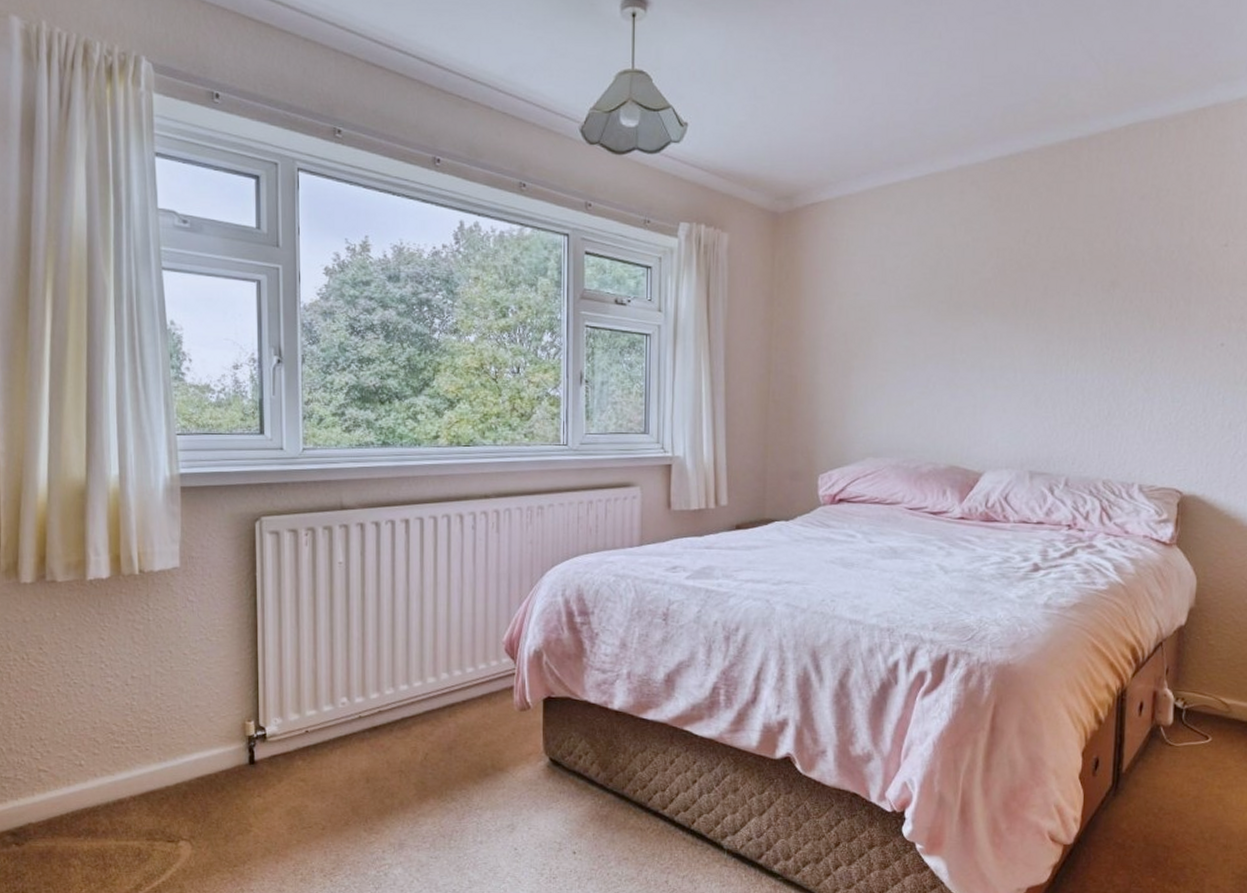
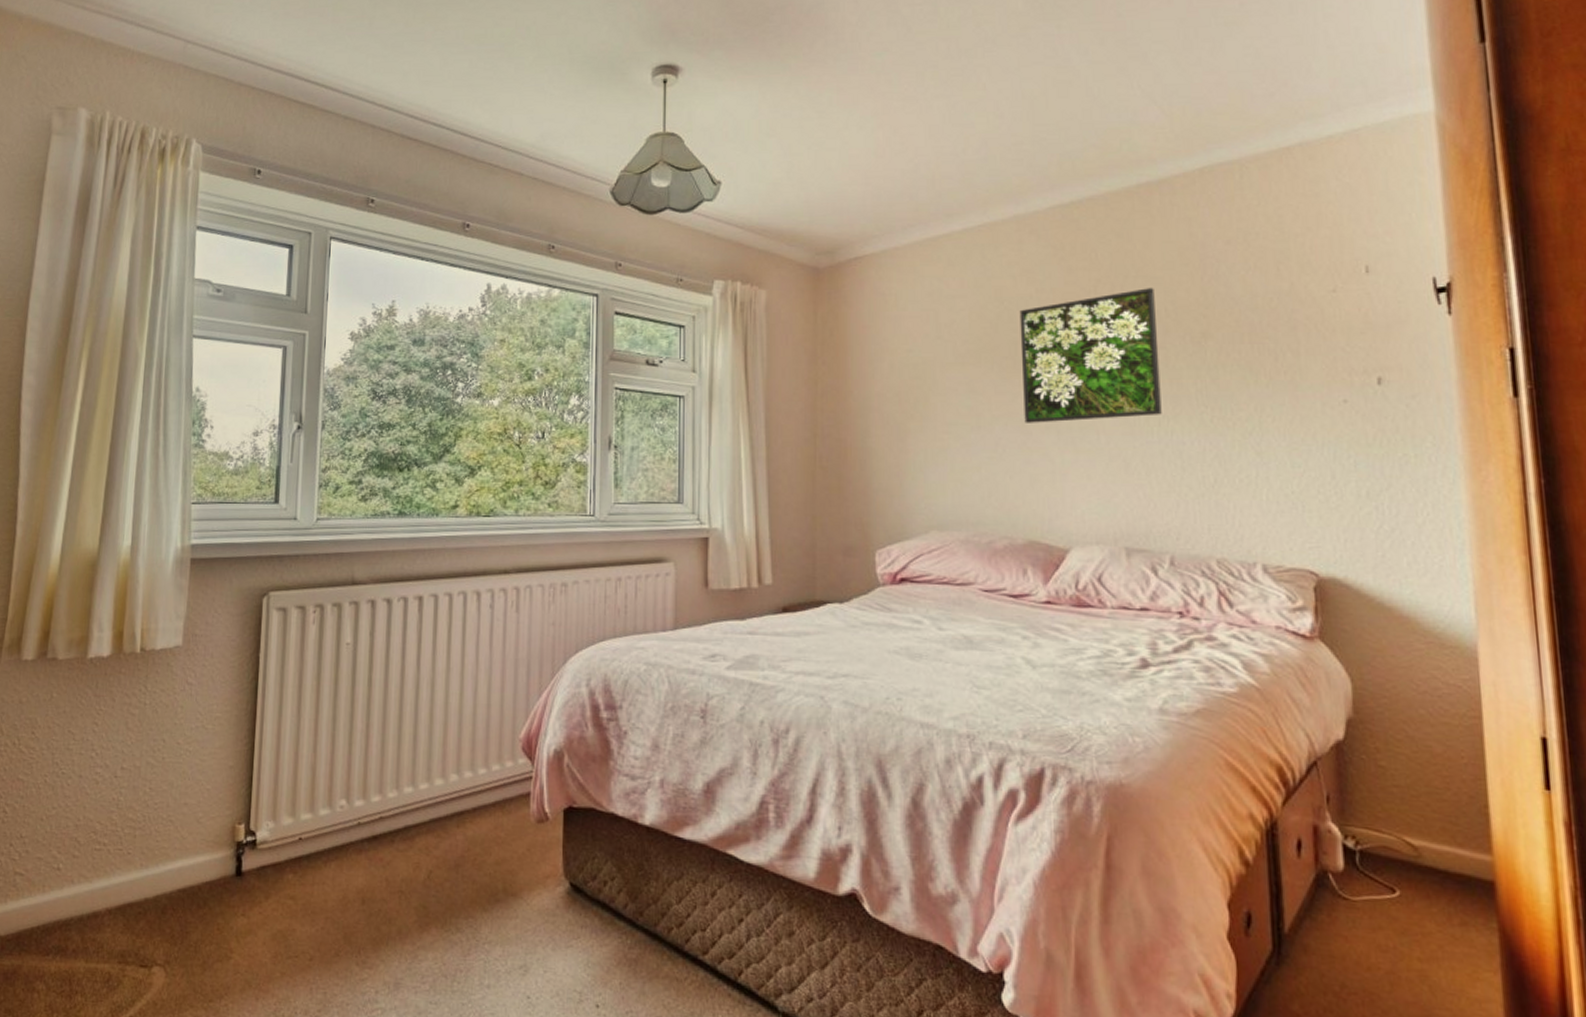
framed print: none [953,239,1075,362] -> present [1019,288,1162,423]

